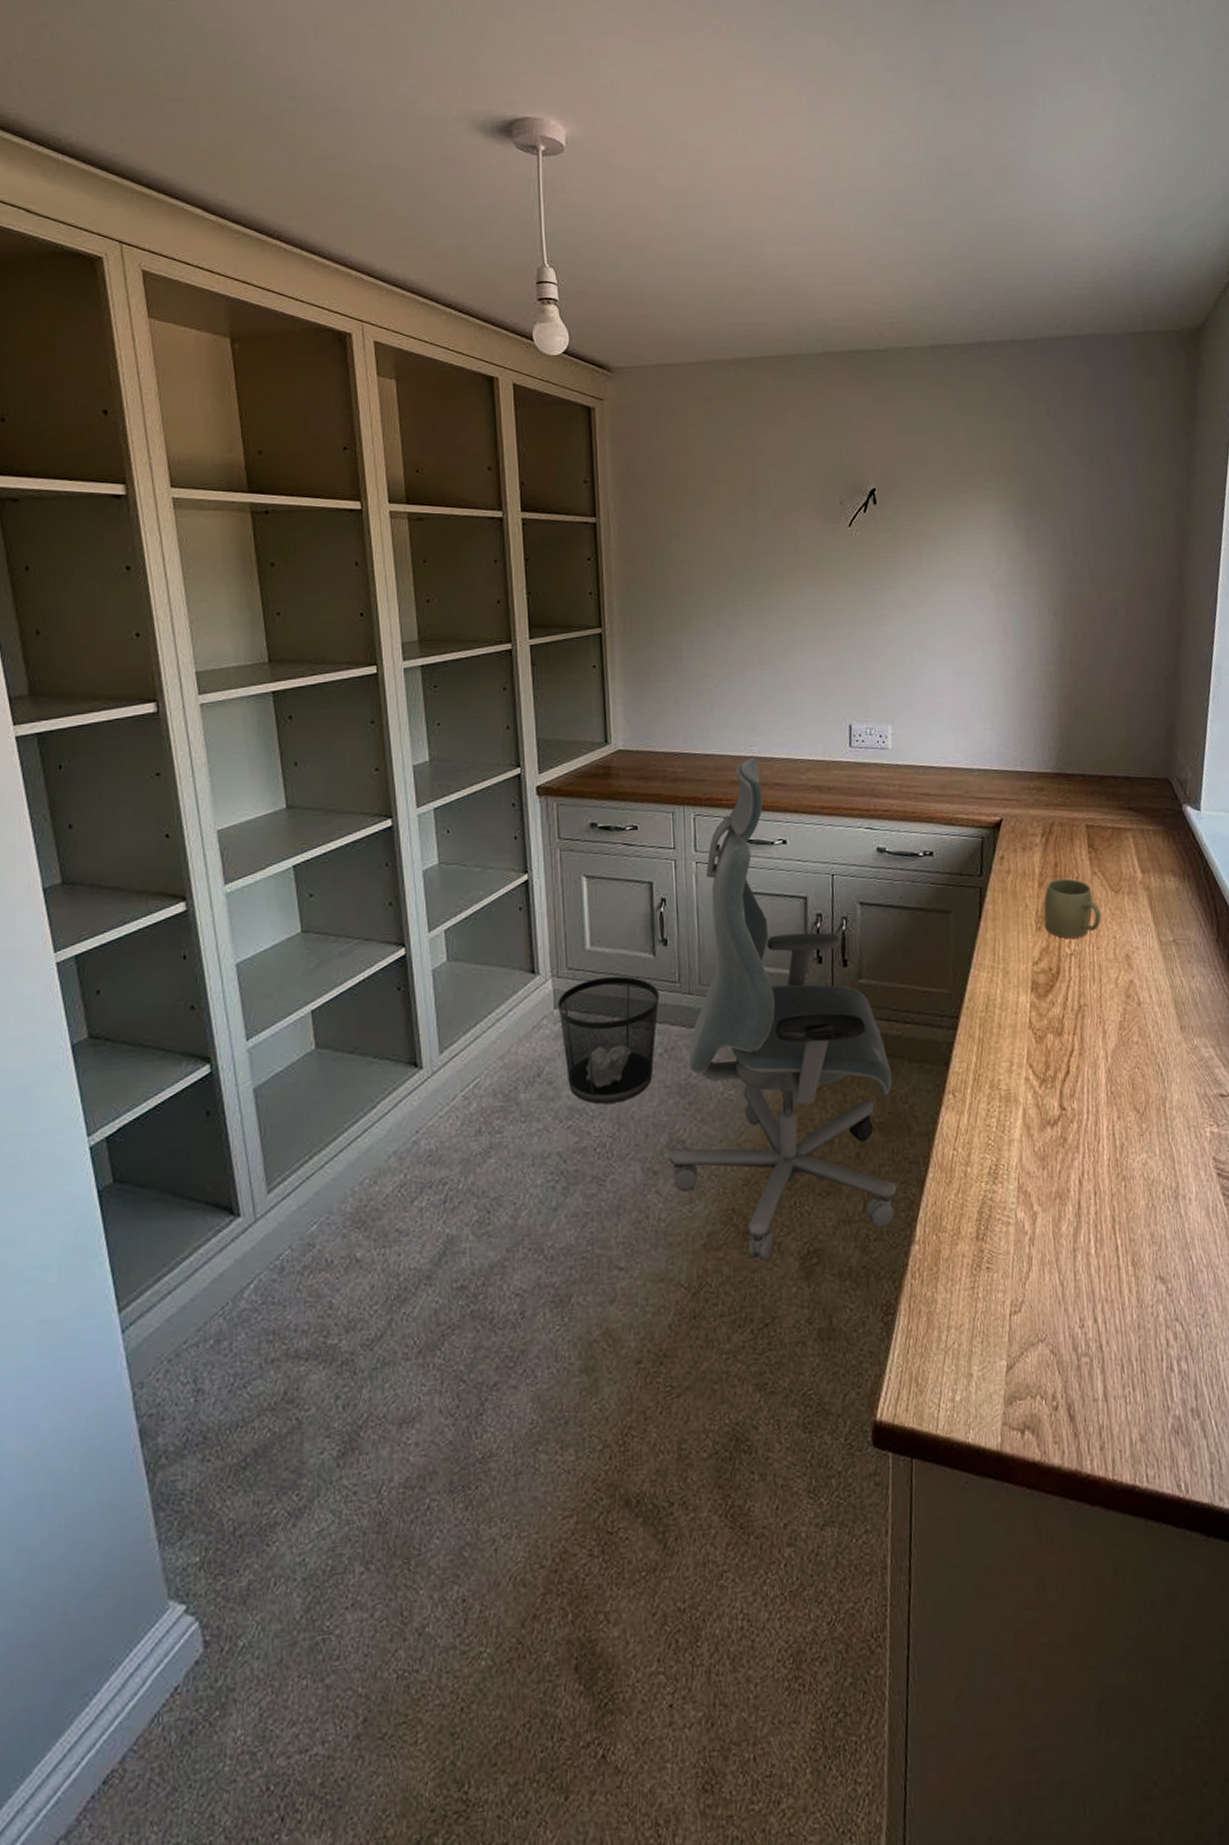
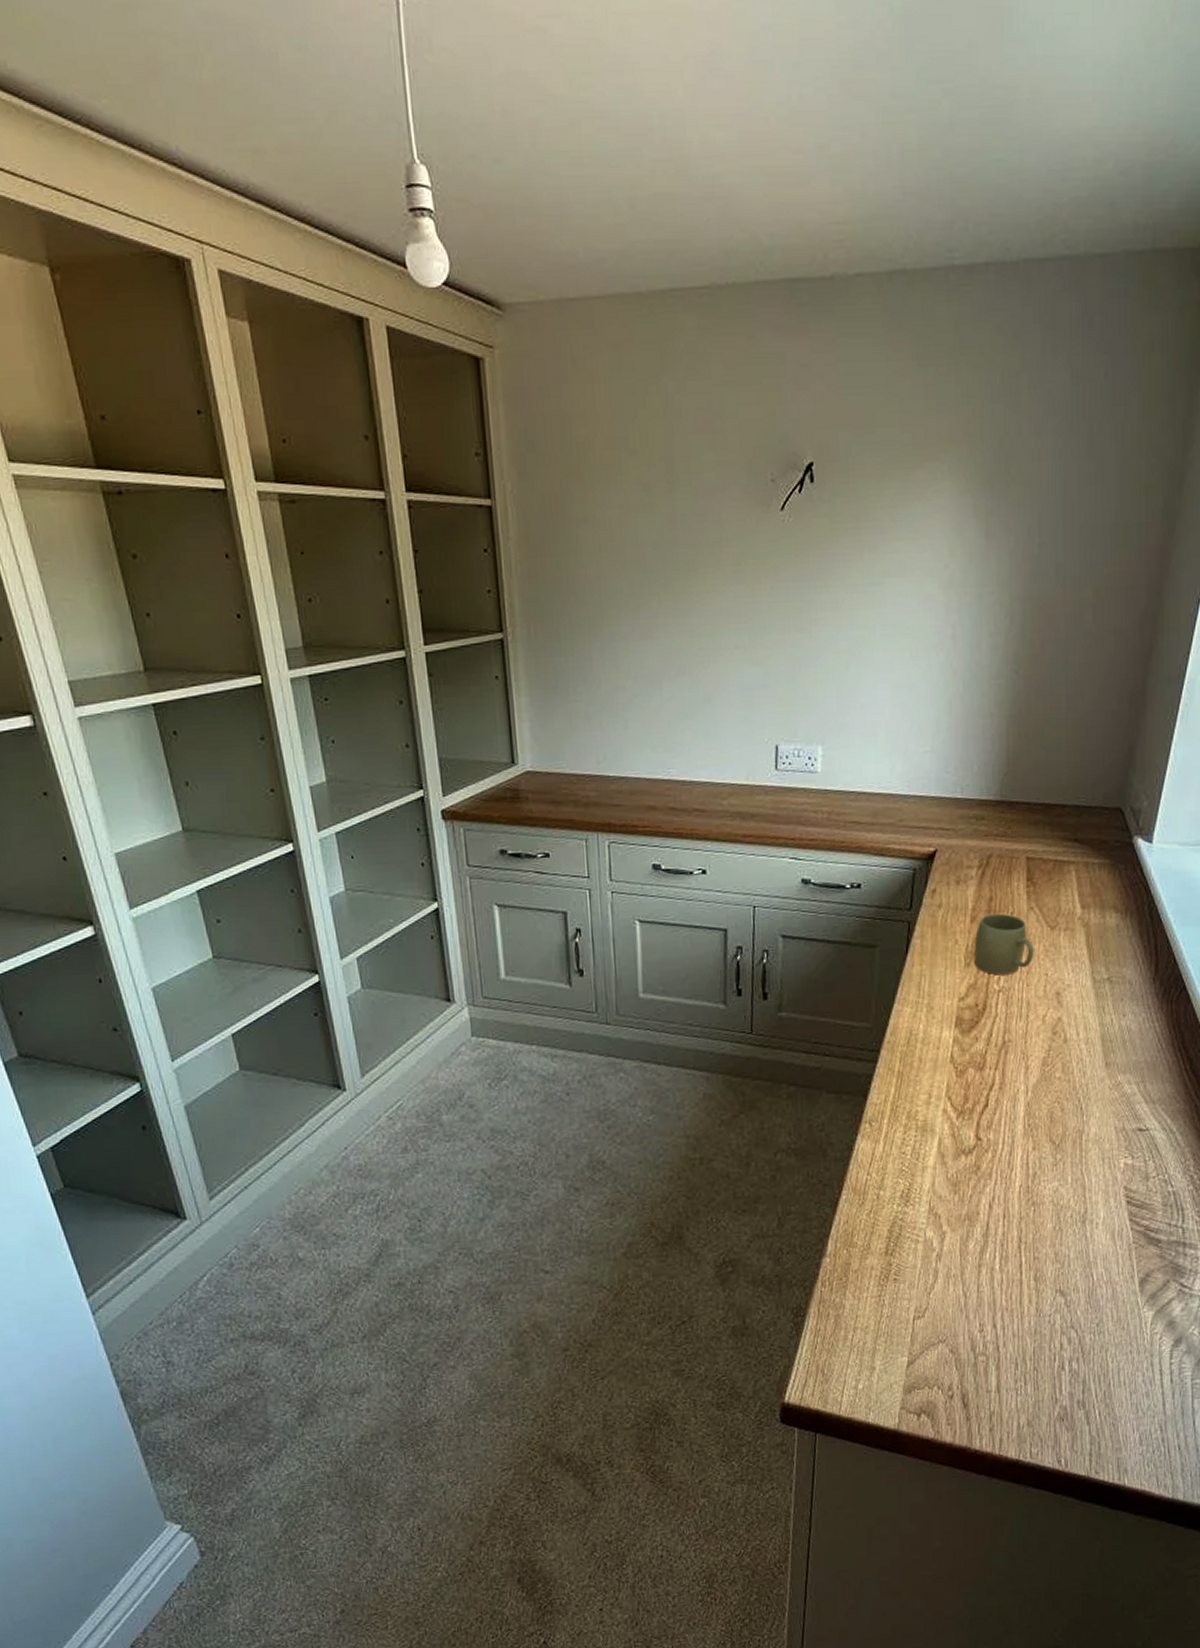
waste bin: present [558,976,660,1104] -> none [475,1005,577,1127]
office chair: present [669,757,897,1261] -> none [590,780,811,1268]

